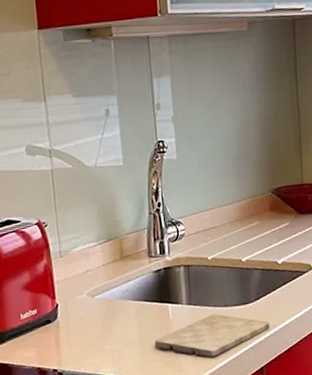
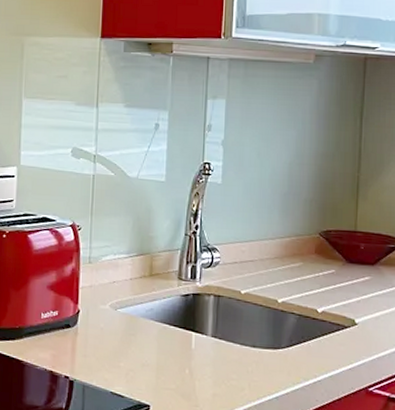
cutting board: present [154,314,270,358] -> none [171,352,300,399]

